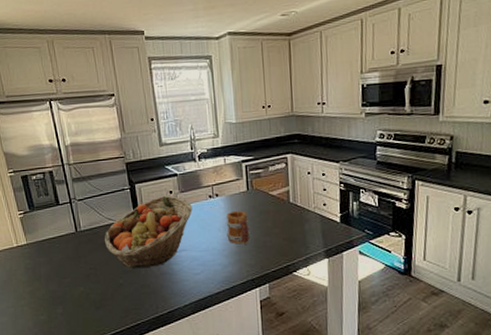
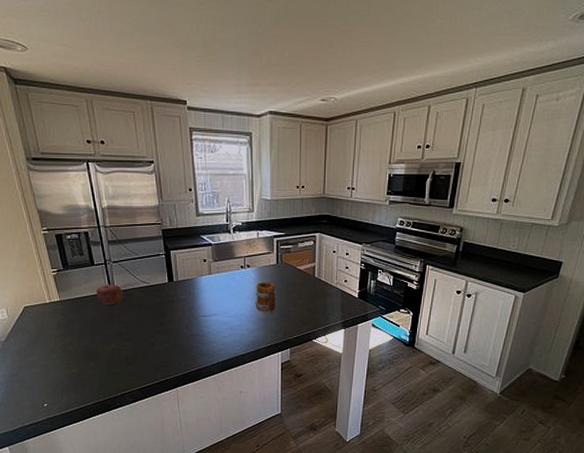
apple: none [63,223,89,245] -> present [97,284,123,305]
fruit basket: present [104,196,193,269] -> none [137,264,225,330]

